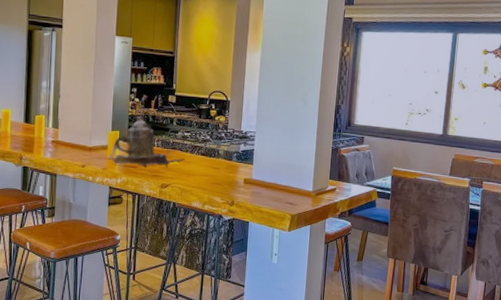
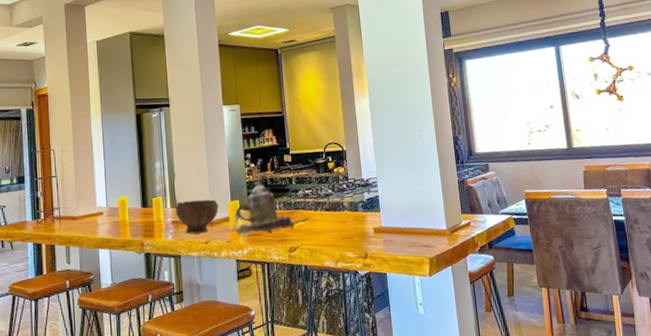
bowl: none [56,123,99,157] -> present [175,199,219,235]

